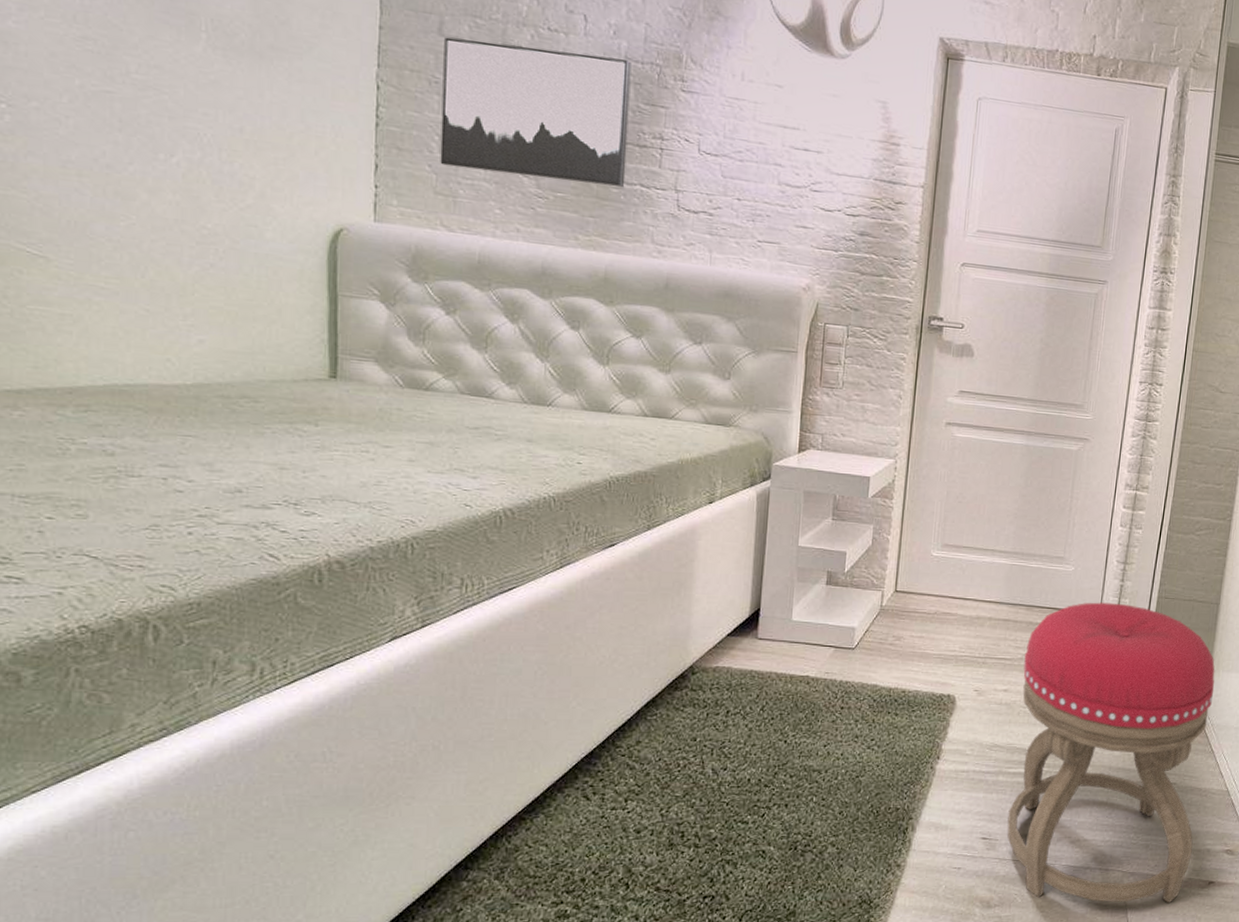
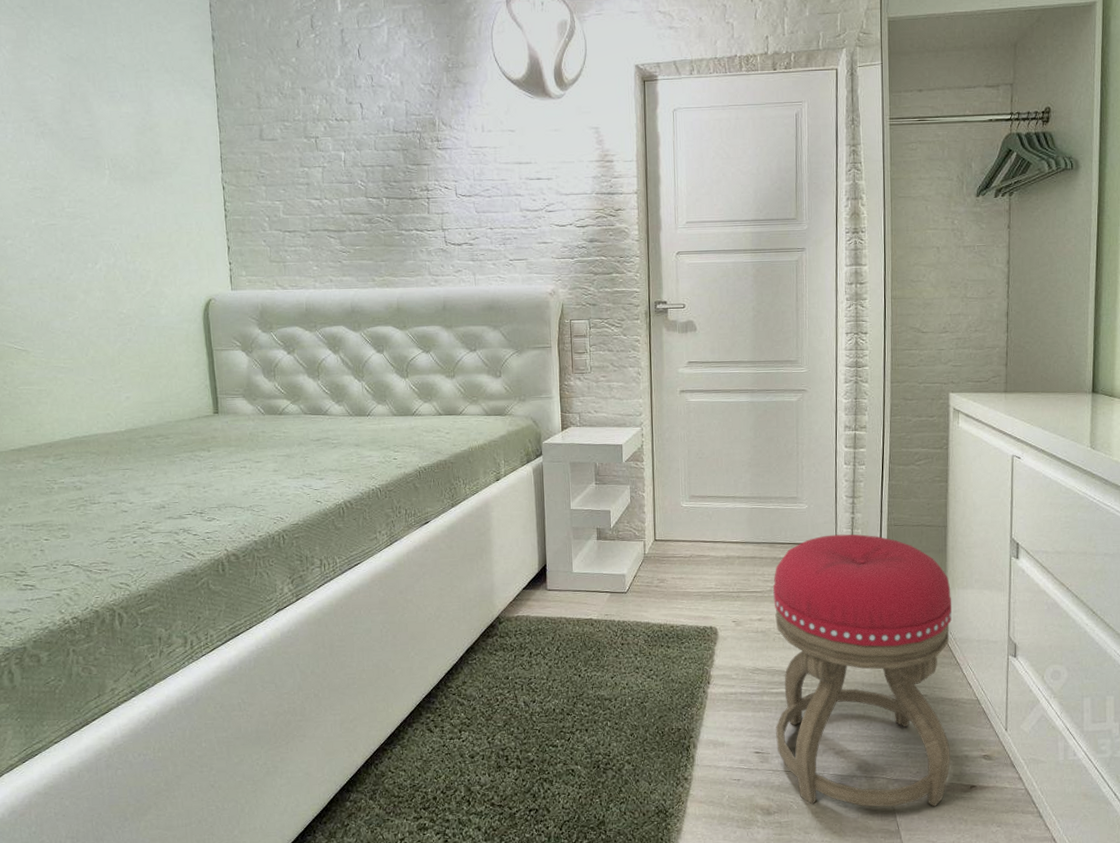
wall art: present [440,37,632,188] -> none [264,132,404,239]

